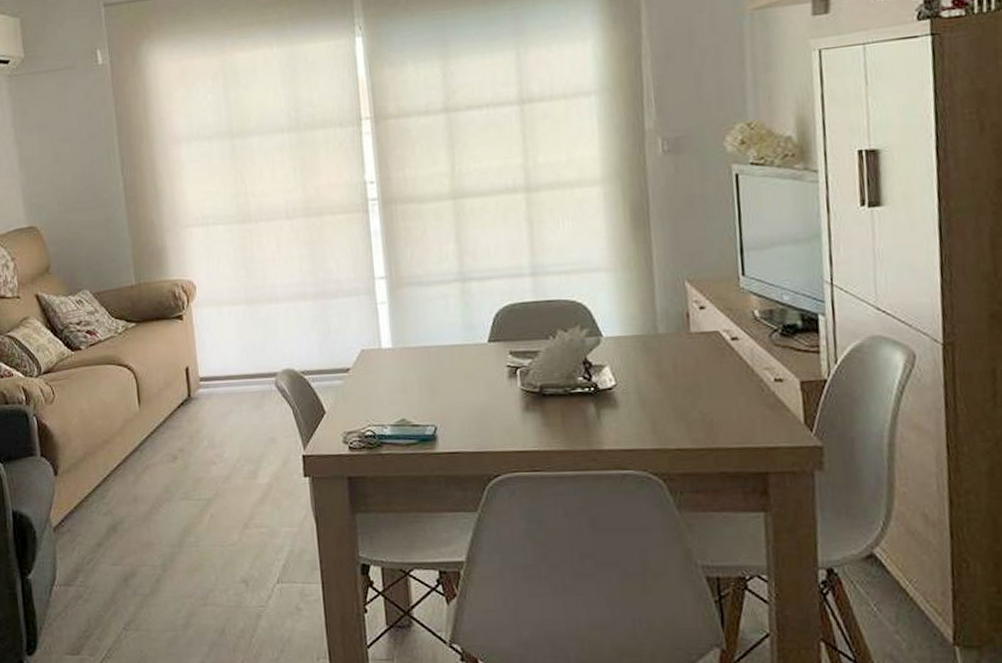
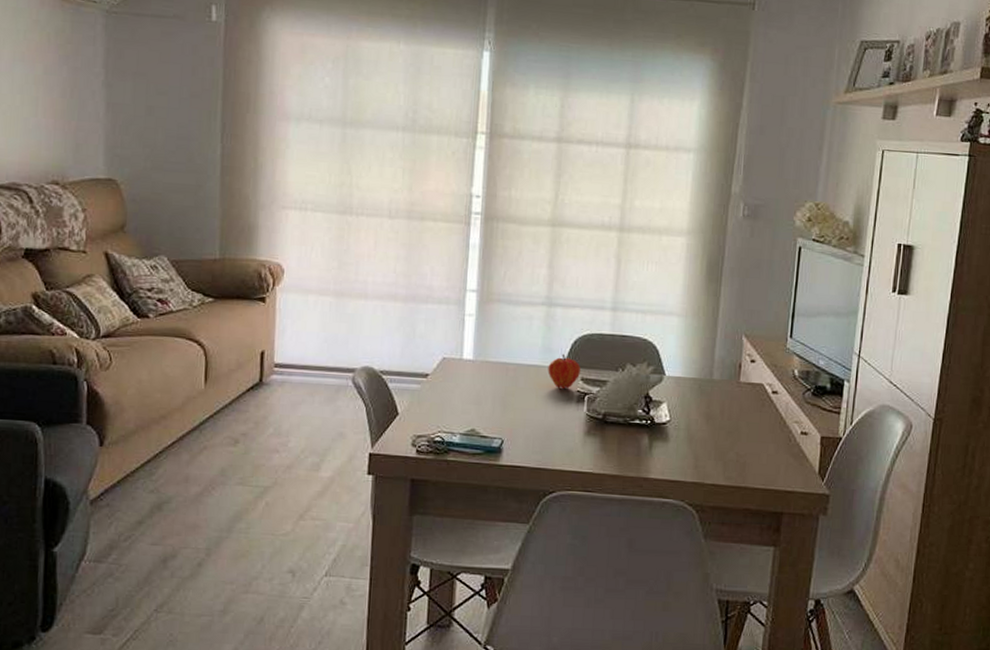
fruit: none [471,329,508,366] -> present [548,353,580,389]

